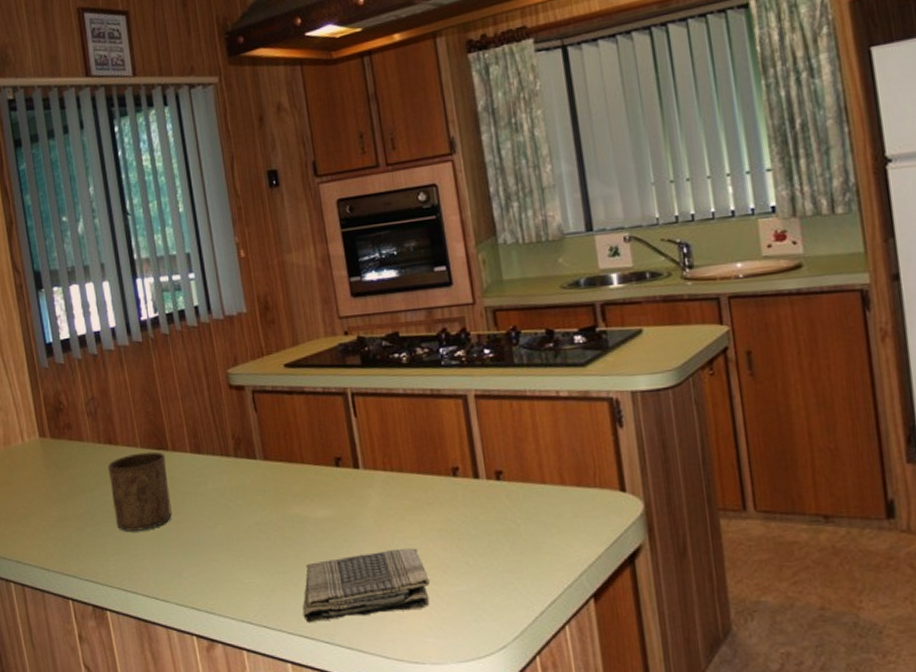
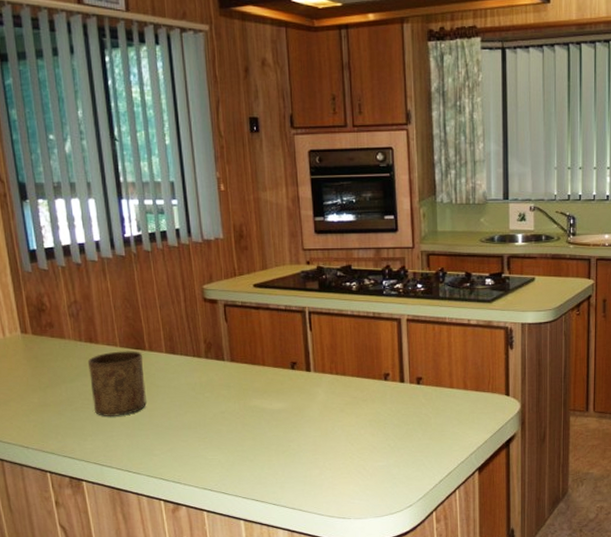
dish towel: present [302,548,430,623] -> none [256,433,359,490]

